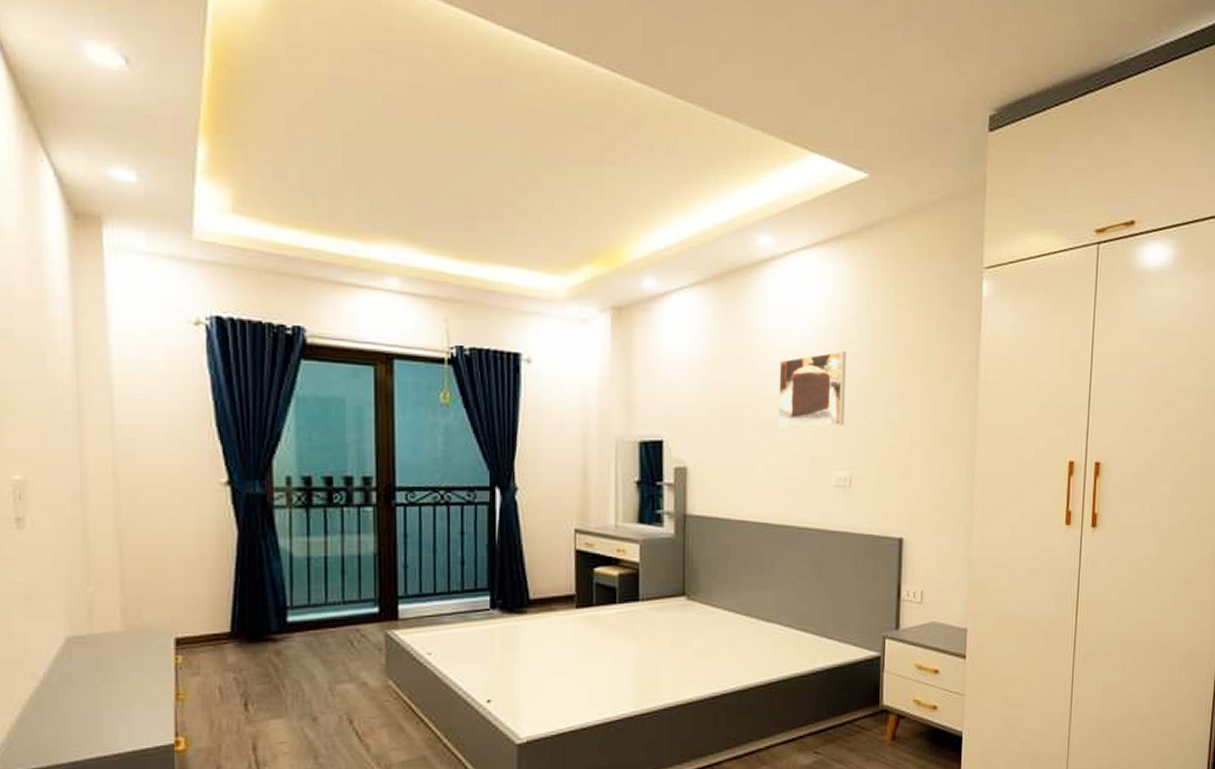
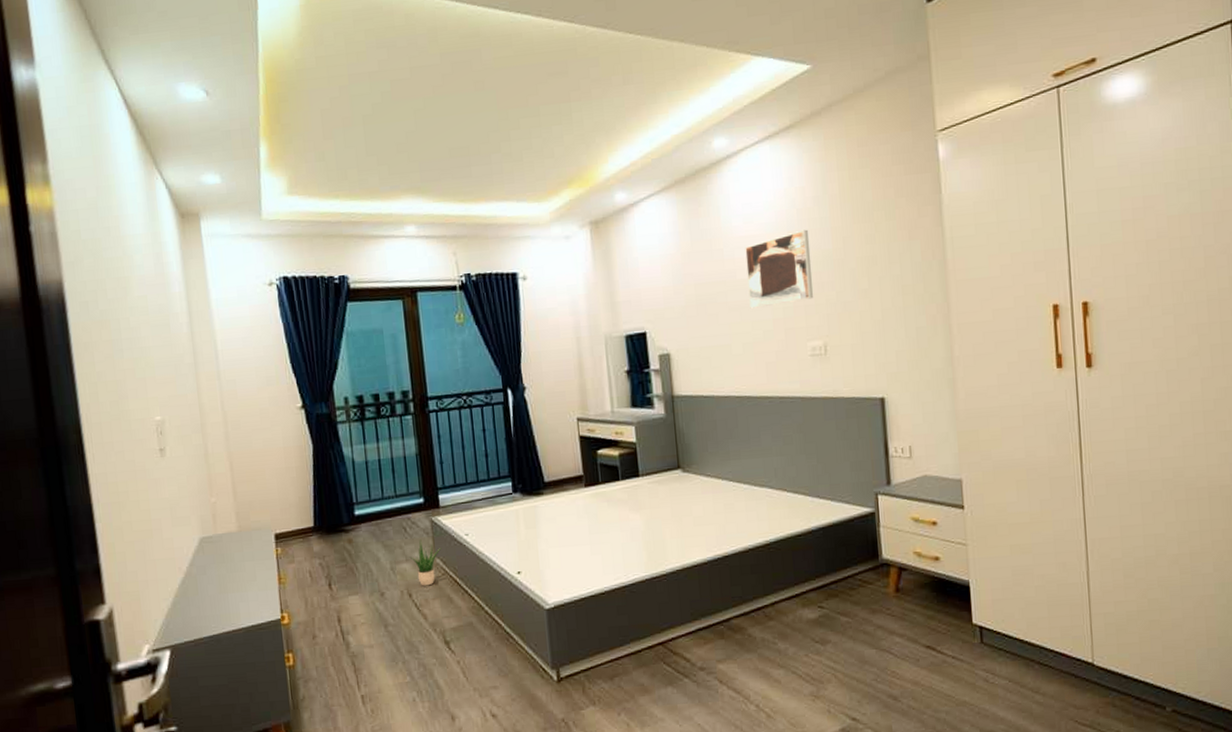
potted plant: none [354,656,396,712] -> present [409,539,442,586]

